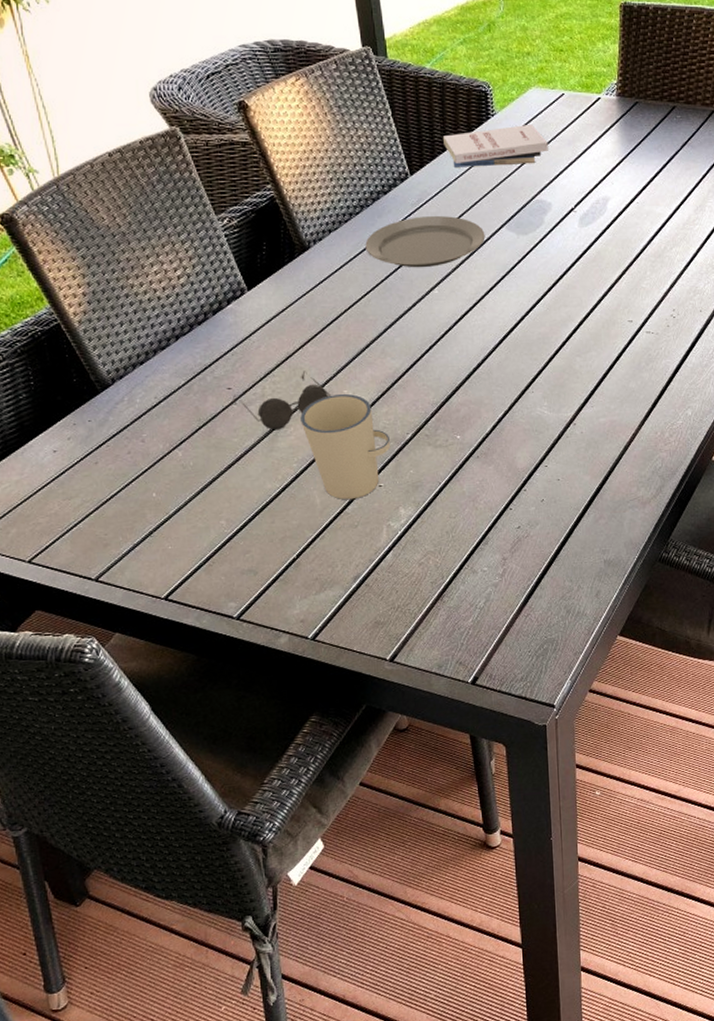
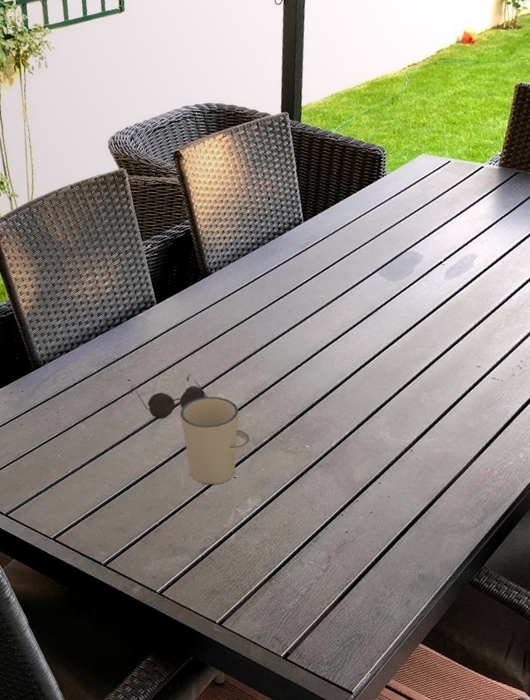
plate: present [365,216,485,268] -> none [256,256,360,300]
books: present [443,124,548,167] -> none [336,185,429,220]

